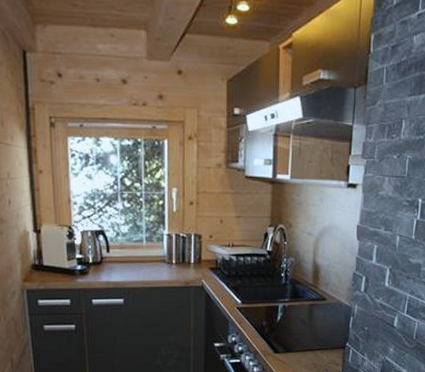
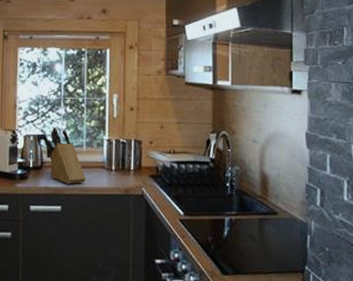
knife block: none [105,223,147,279] -> present [46,128,86,185]

